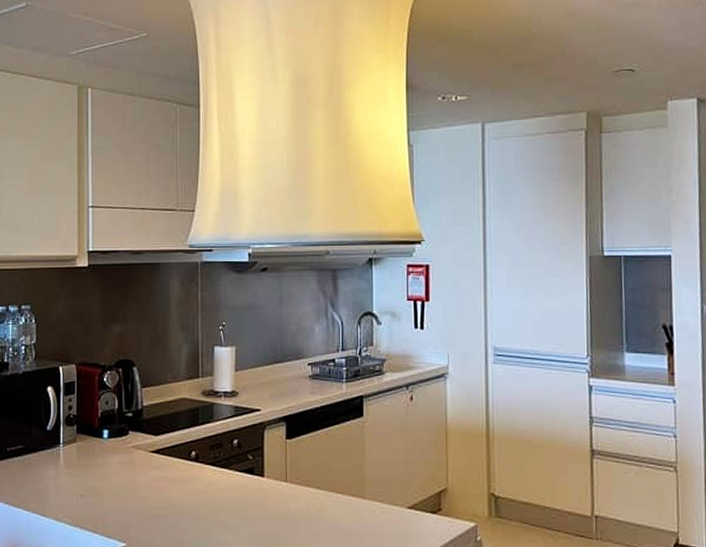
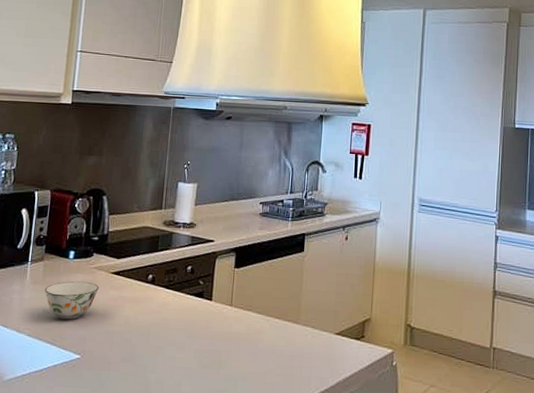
soup bowl: none [81,462,138,506] -> present [45,281,99,320]

